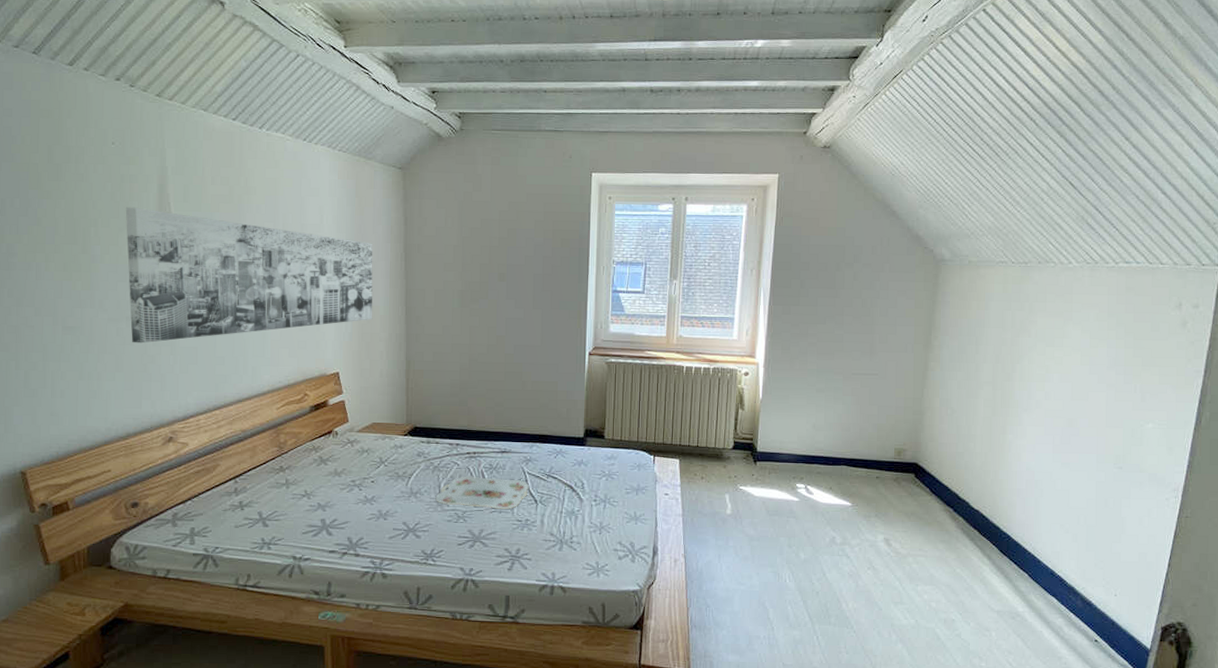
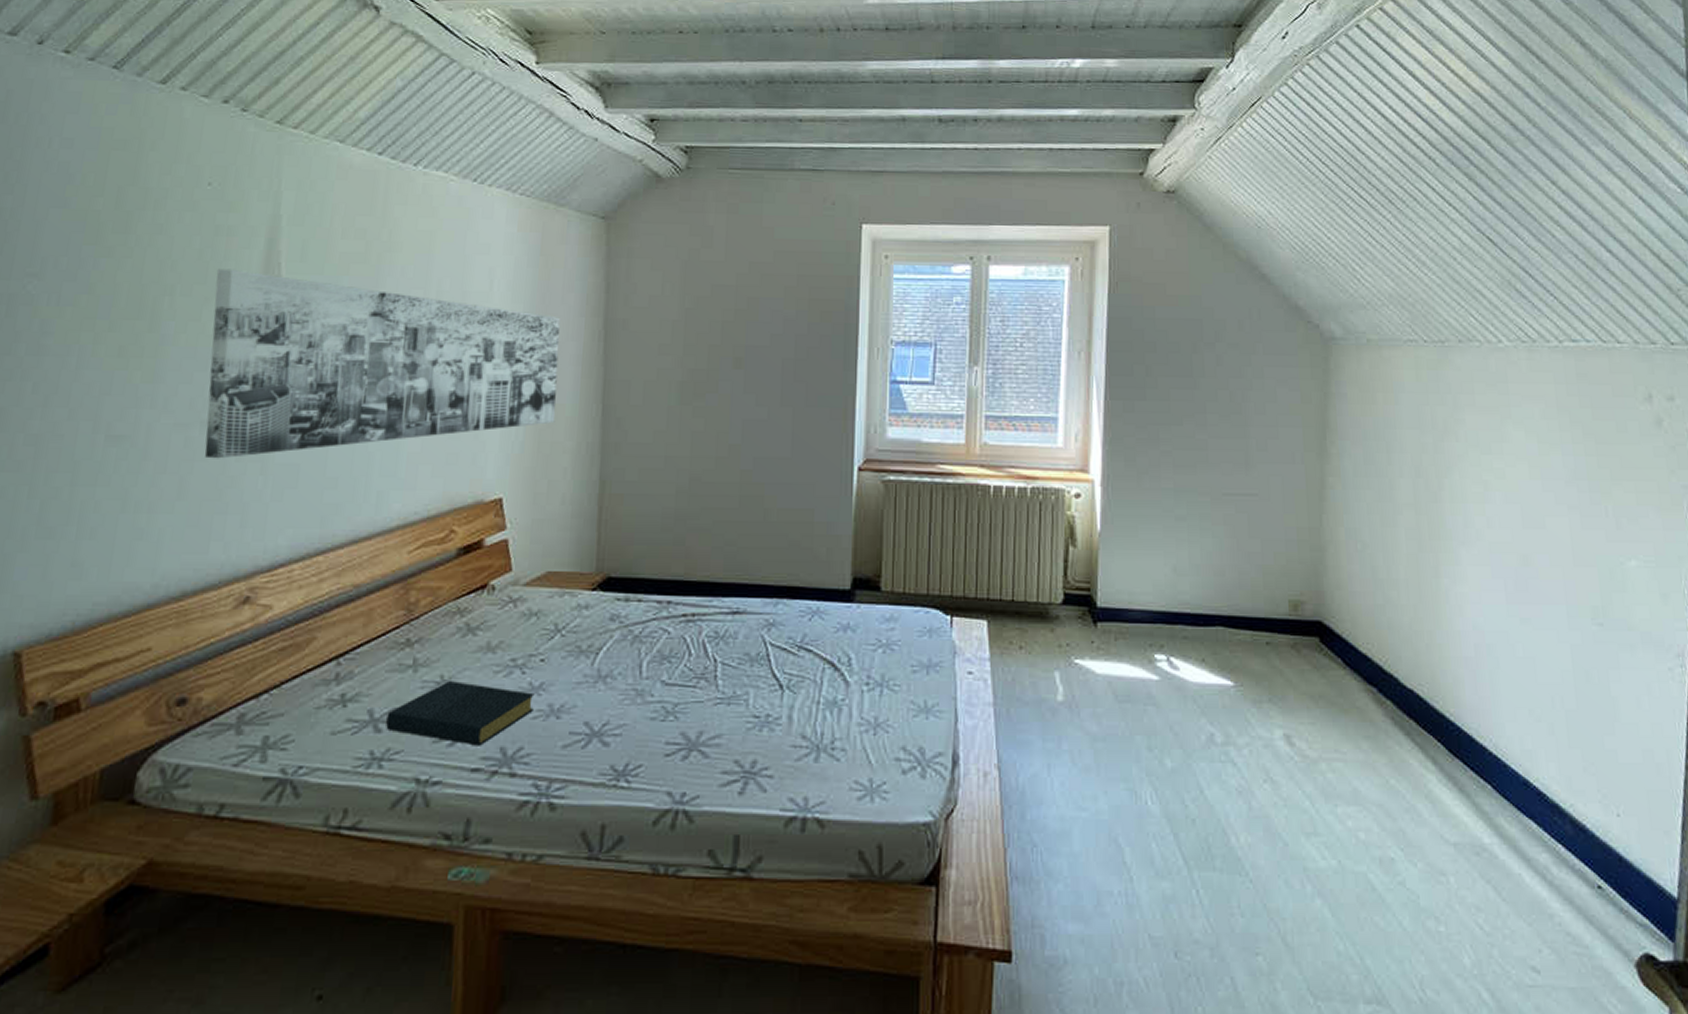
hardback book: none [271,494,369,537] -> present [386,681,535,746]
serving tray: present [435,476,529,509] -> none [634,649,771,699]

